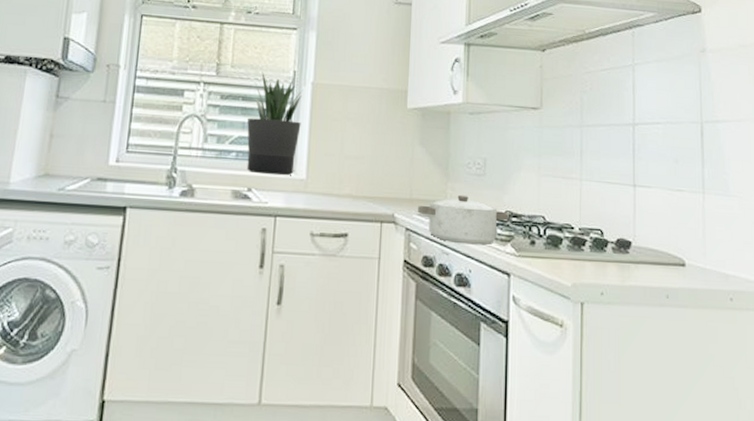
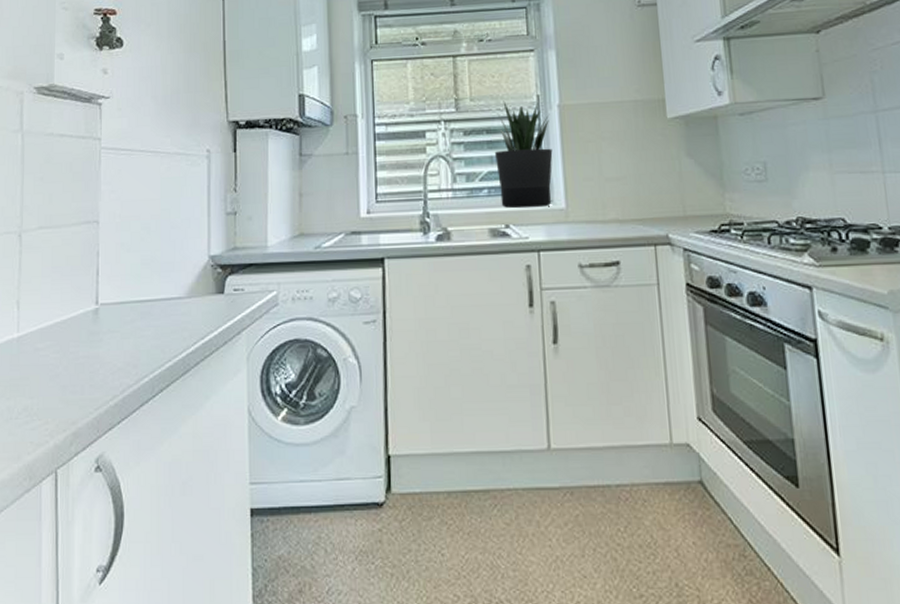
cooking pot: present [418,194,509,245] -> none [694,205,802,259]

